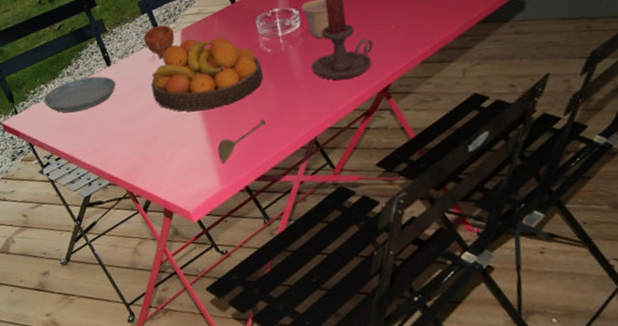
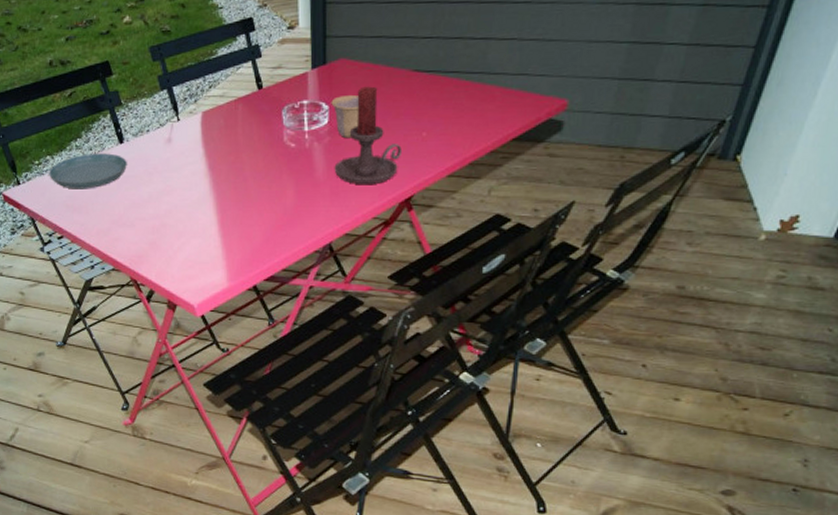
cup: present [144,25,174,59] -> none [161,105,193,142]
fruit bowl: present [151,37,264,112] -> none [165,123,284,202]
soupspoon: present [217,119,267,163] -> none [228,218,282,260]

